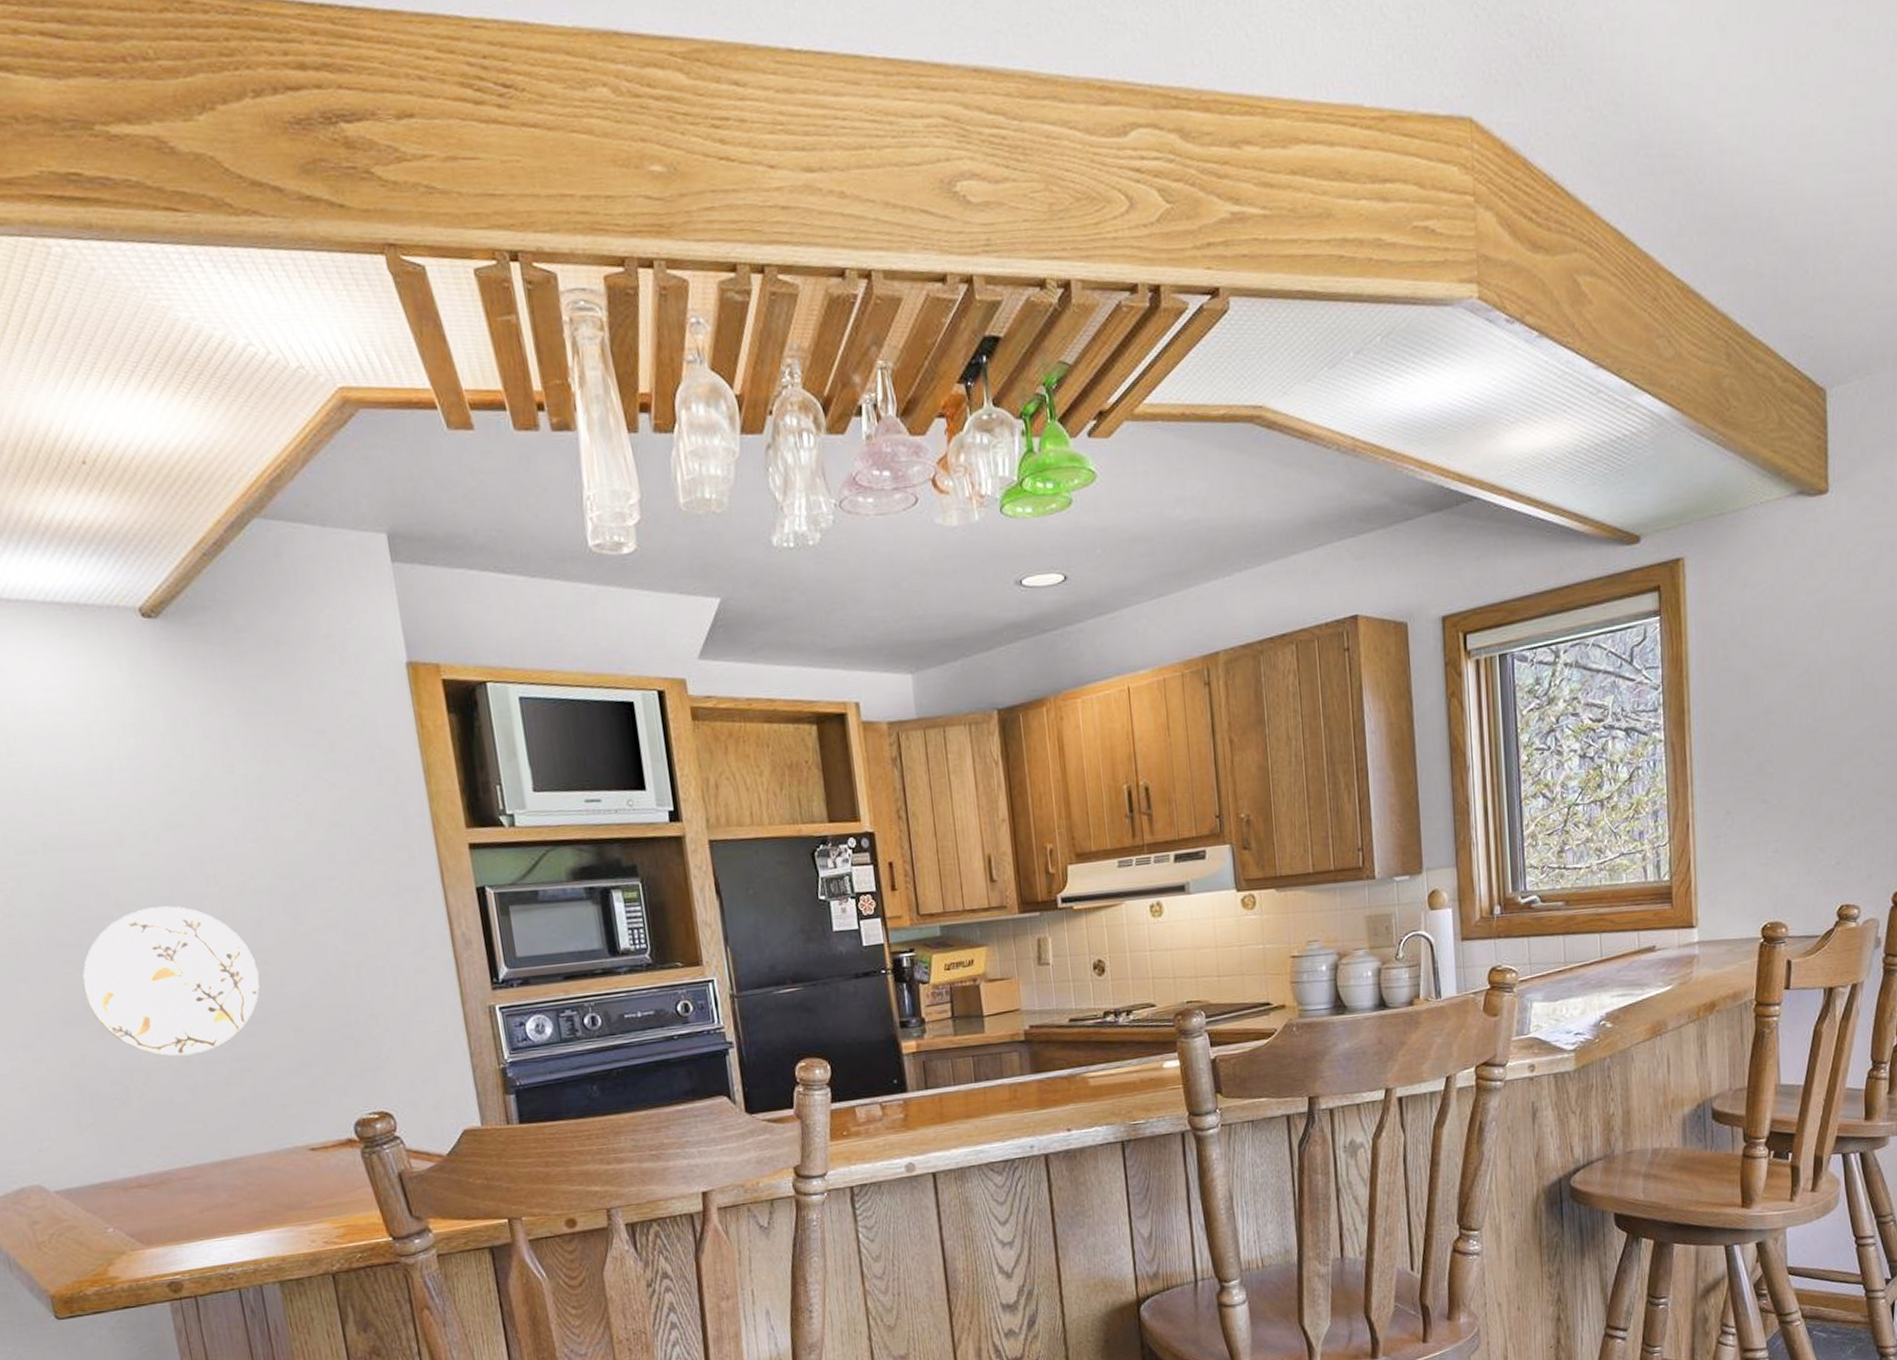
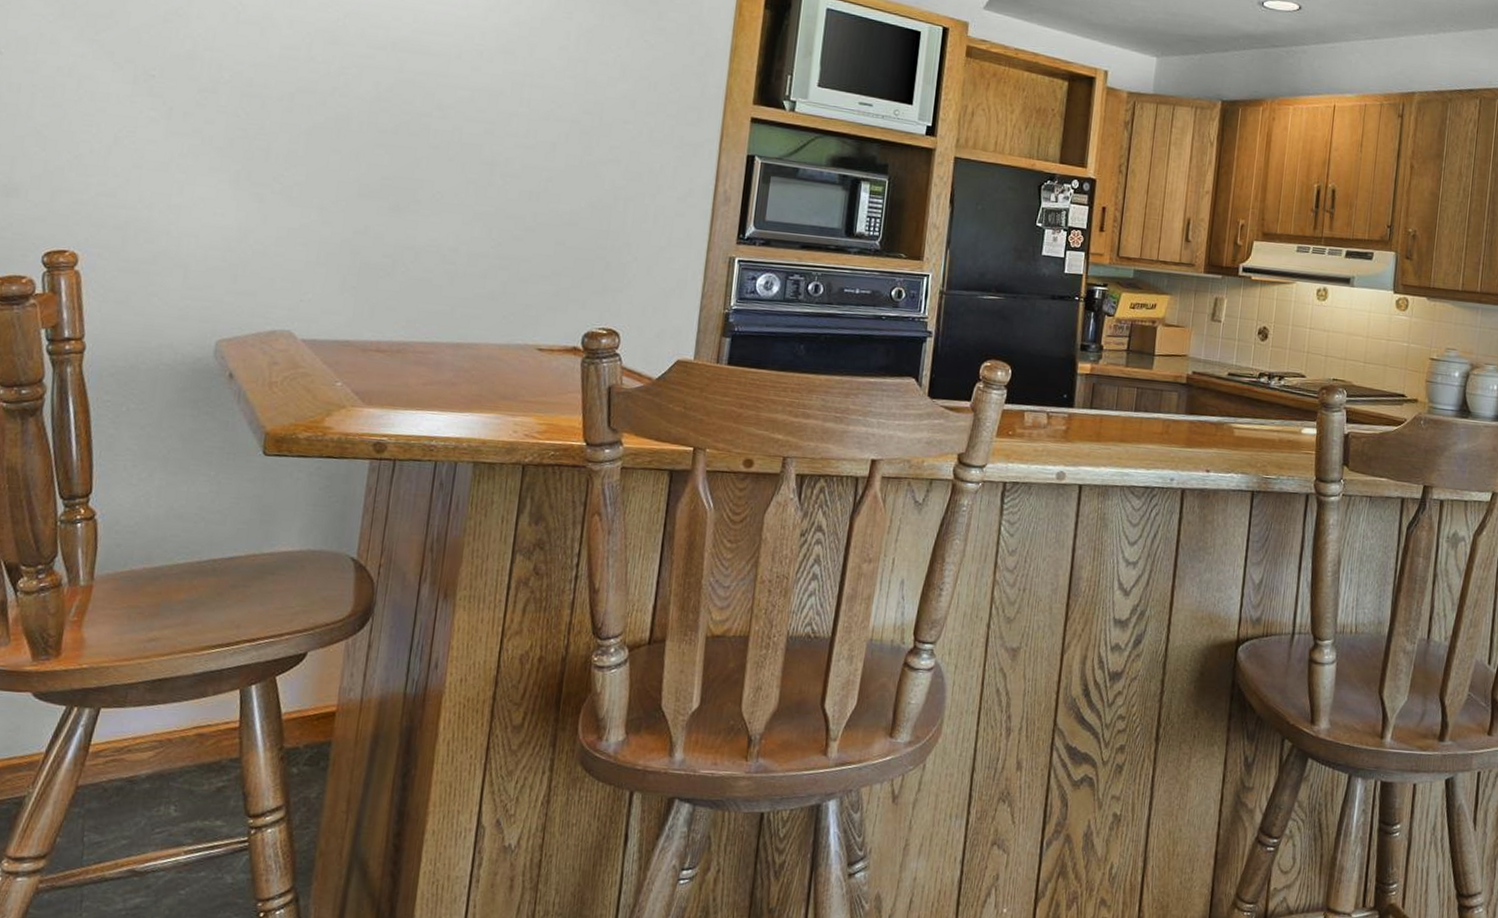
decorative plate: present [82,906,260,1056] -> none [386,113,541,246]

